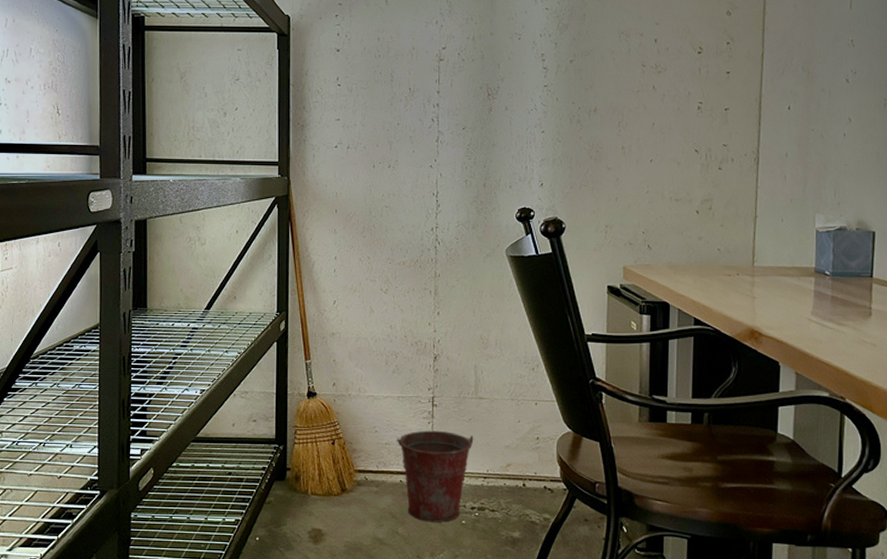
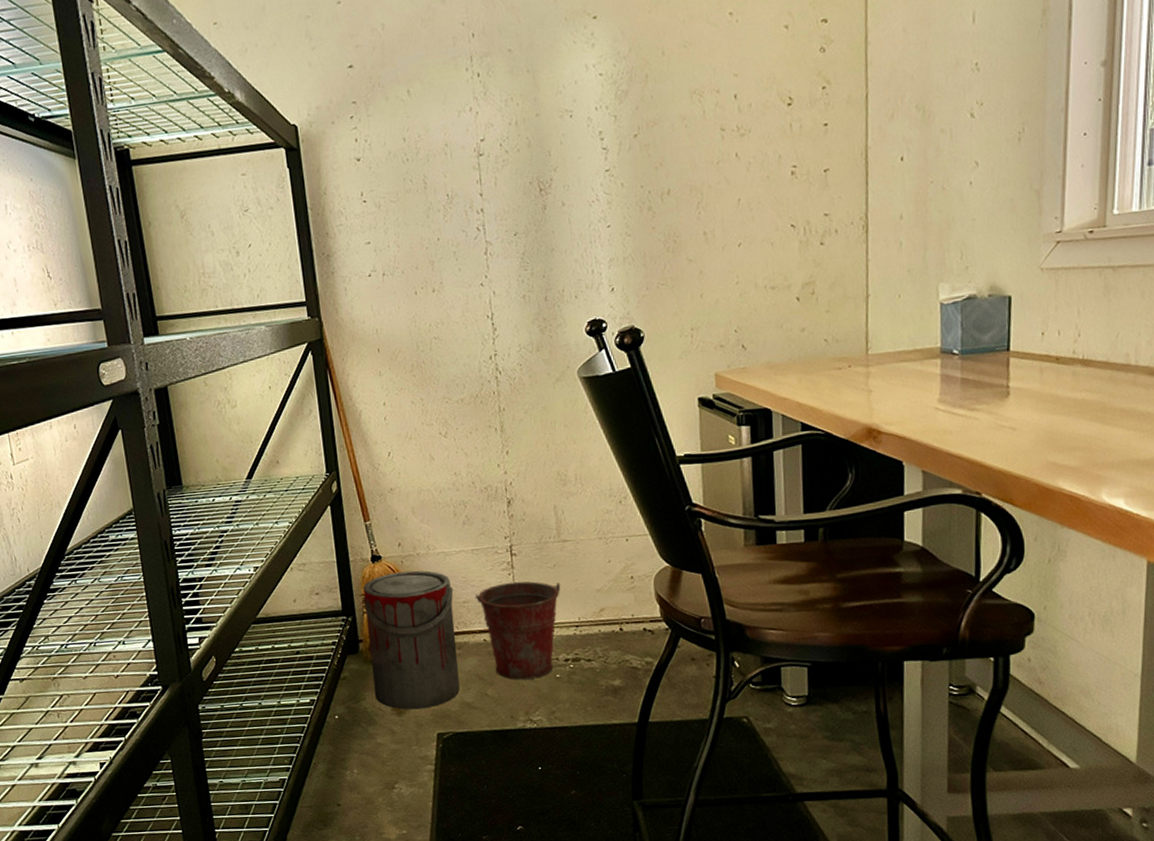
paint can: none [295,409,378,540] -> present [363,570,460,710]

